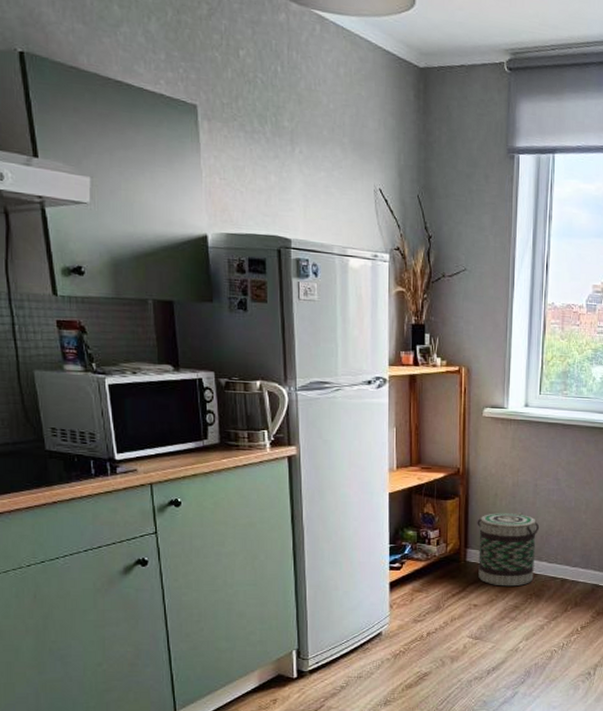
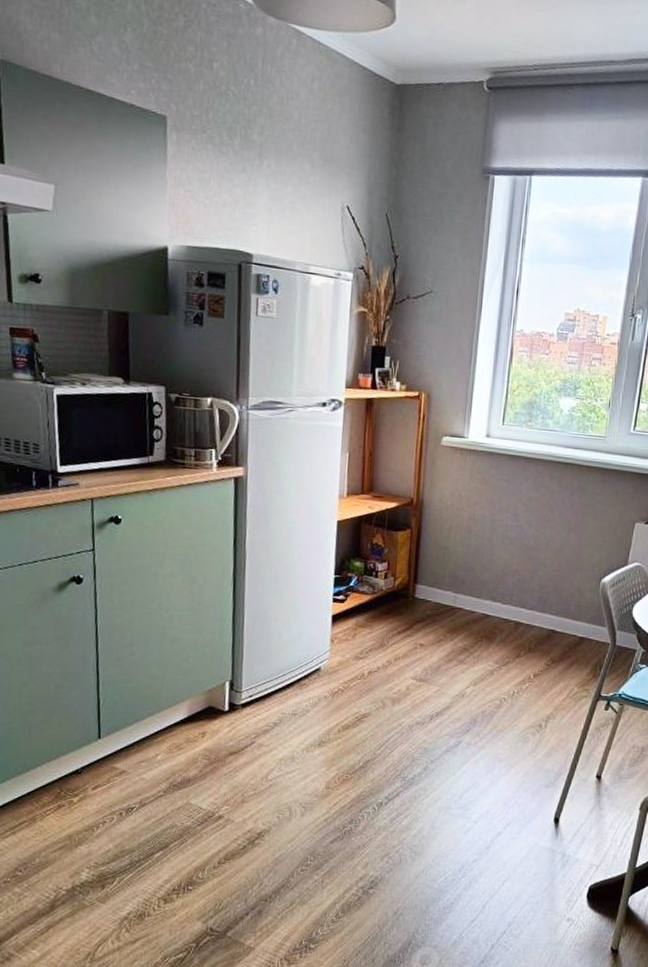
basket: present [477,512,540,587] -> none [426,547,495,627]

